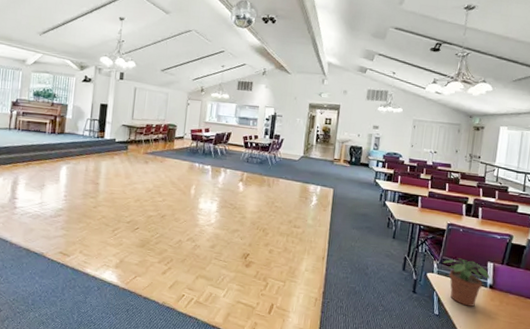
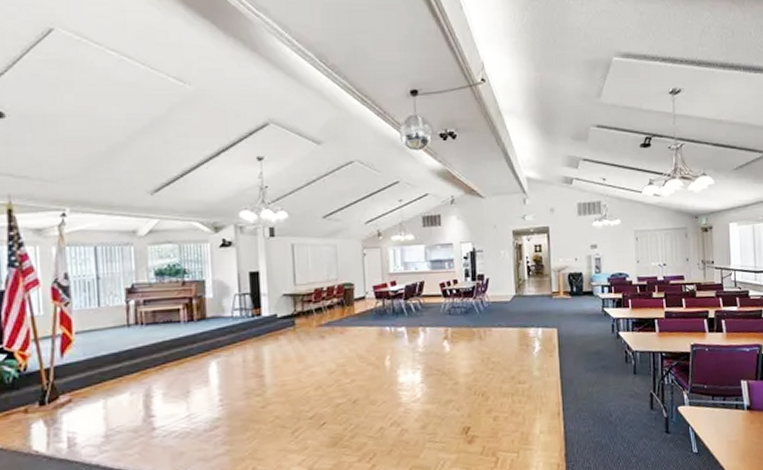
potted plant: present [442,258,490,307] -> none [693,382,745,436]

